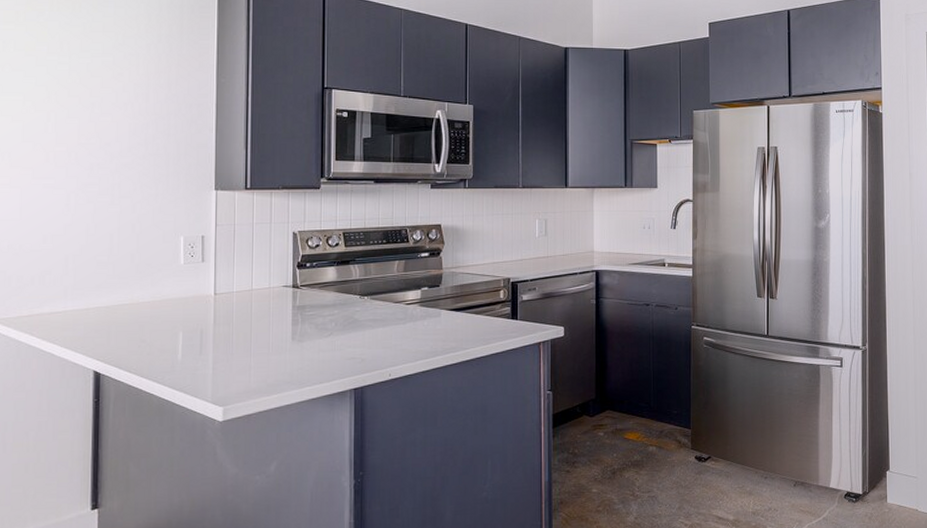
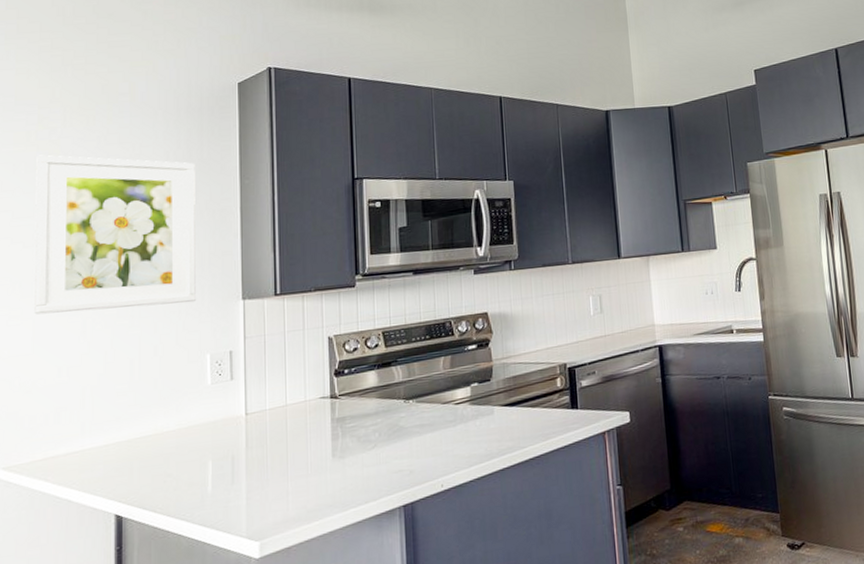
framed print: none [22,35,175,188] -> present [34,155,196,315]

